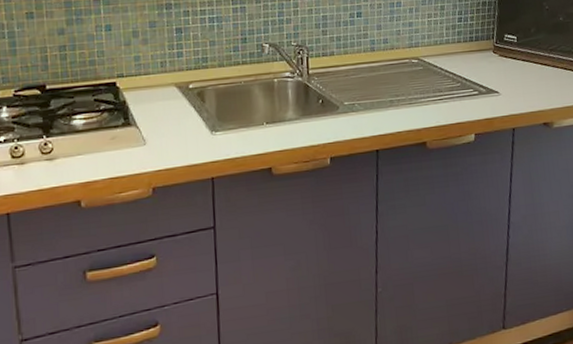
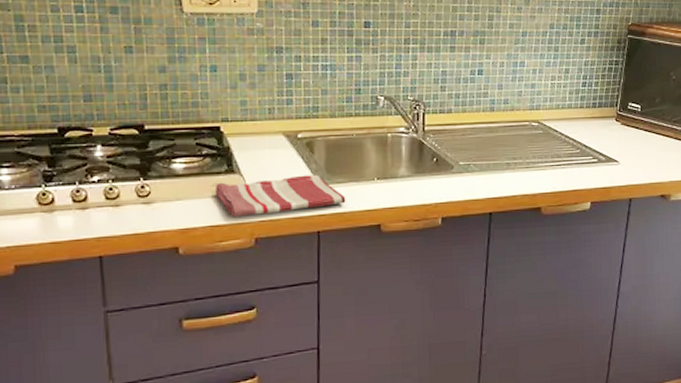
dish towel: none [114,122,237,169] -> present [216,174,346,217]

